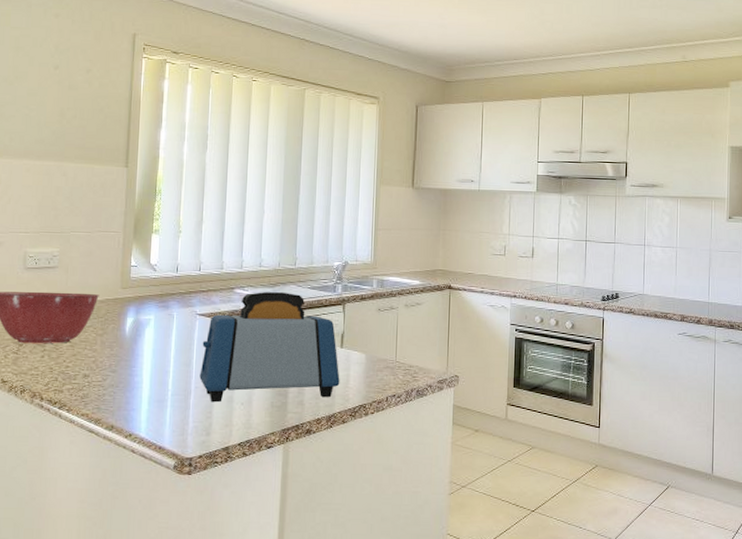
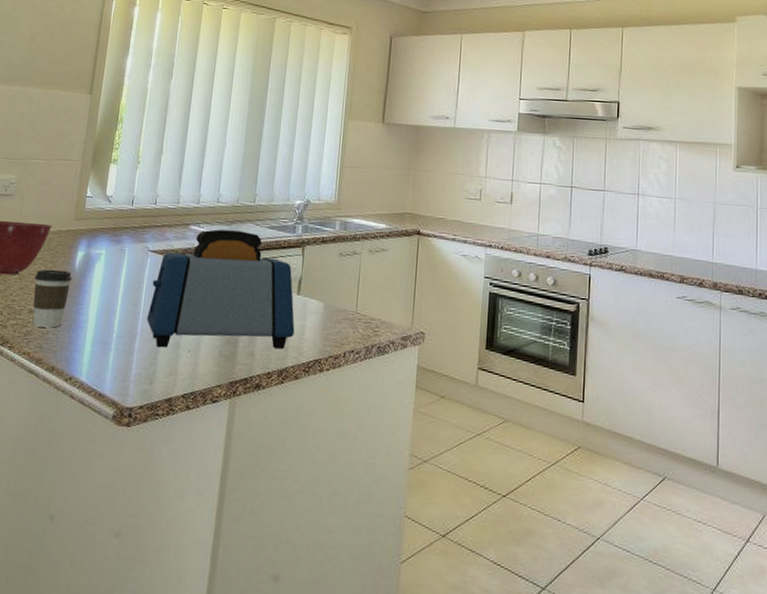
coffee cup: none [86,336,124,390] -> present [32,269,72,328]

